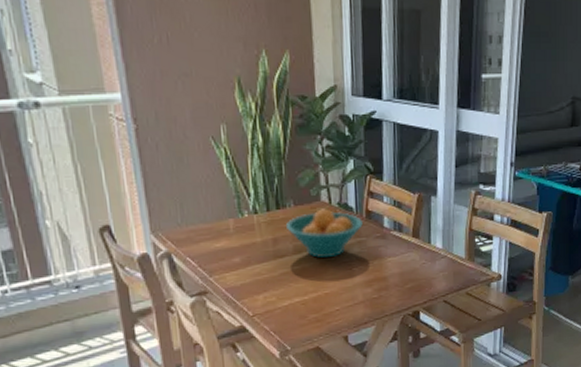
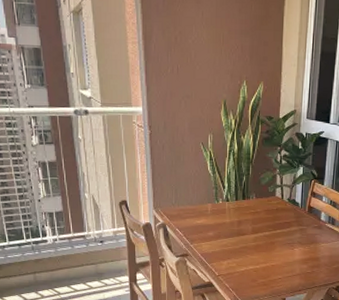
fruit bowl: present [286,209,363,258] -> none [249,202,305,238]

